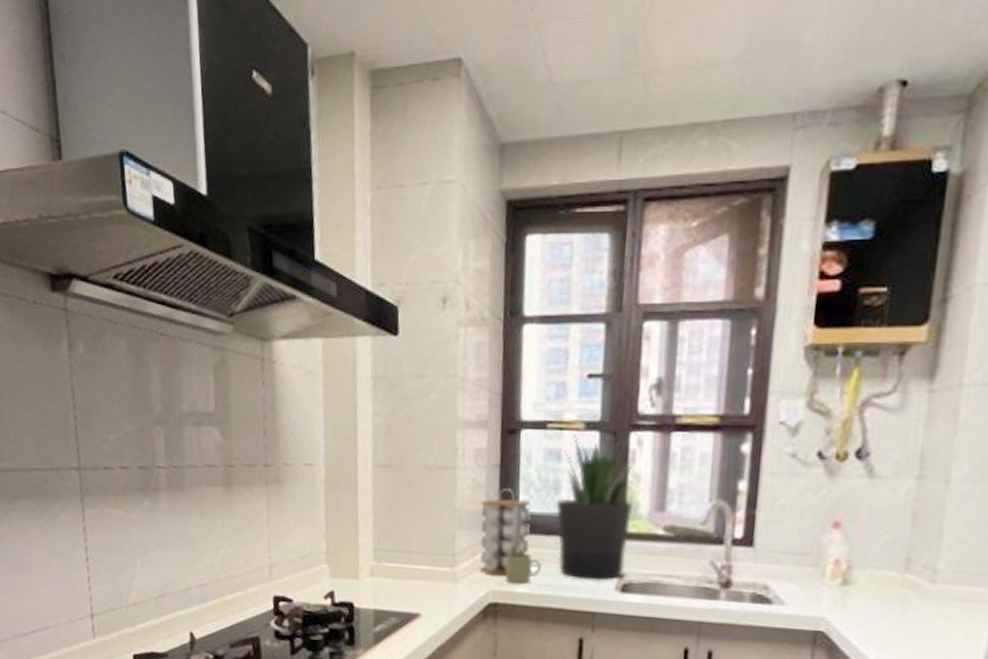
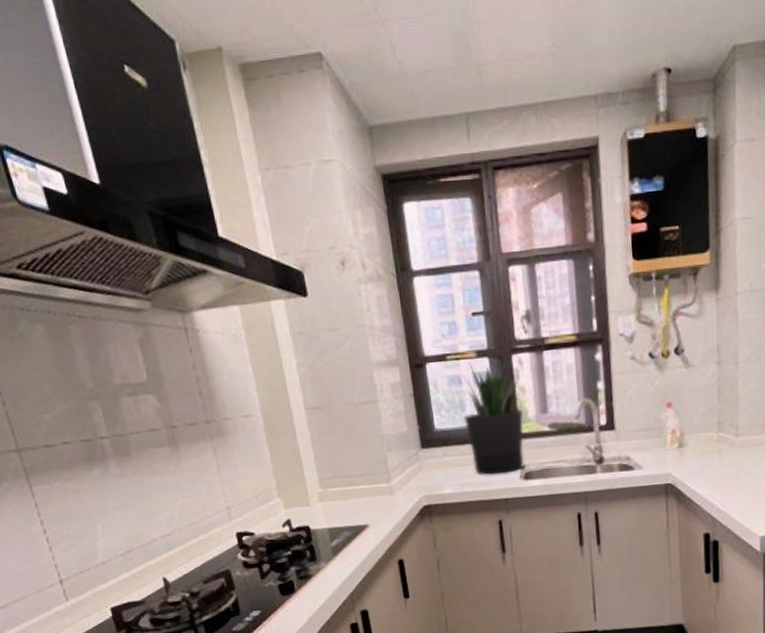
spice rack: present [480,488,531,576] -> none [403,412,449,484]
mug: present [504,552,542,583] -> none [430,461,461,487]

